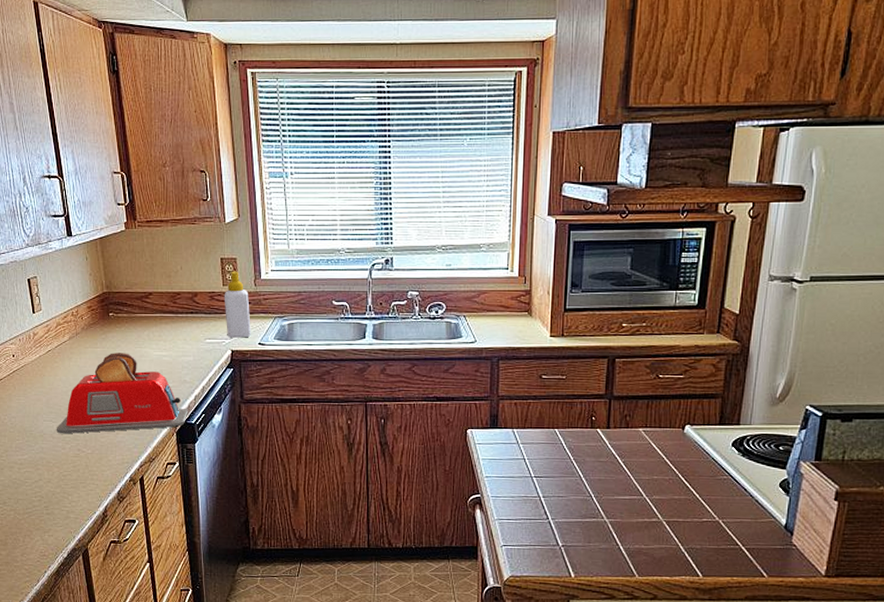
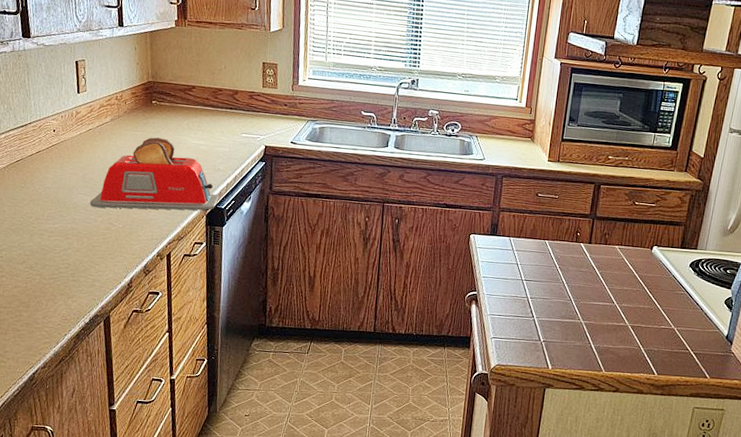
soap bottle: present [224,271,251,338] -> none [262,75,286,136]

